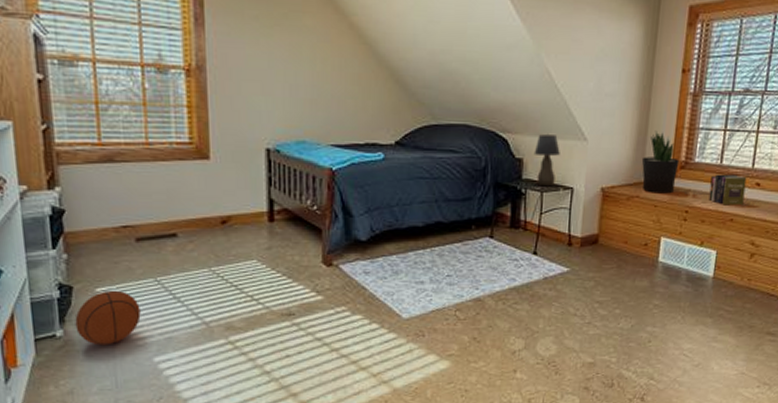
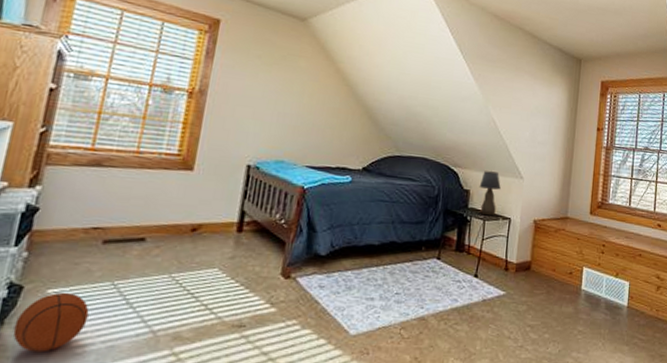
planter: present [641,130,680,194] -> none [566,174,597,229]
books: present [708,174,747,206] -> none [621,214,650,243]

